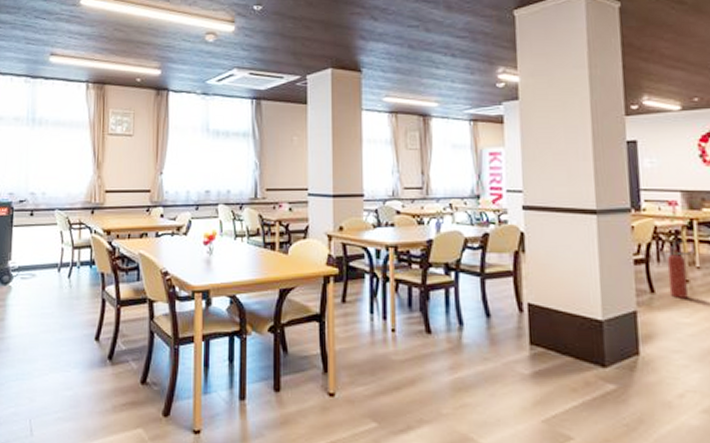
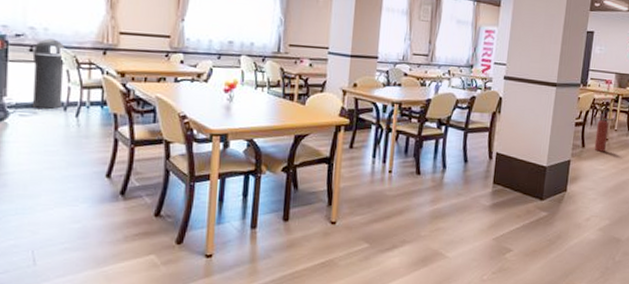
trash can: none [31,202,60,272] -> present [31,38,66,110]

